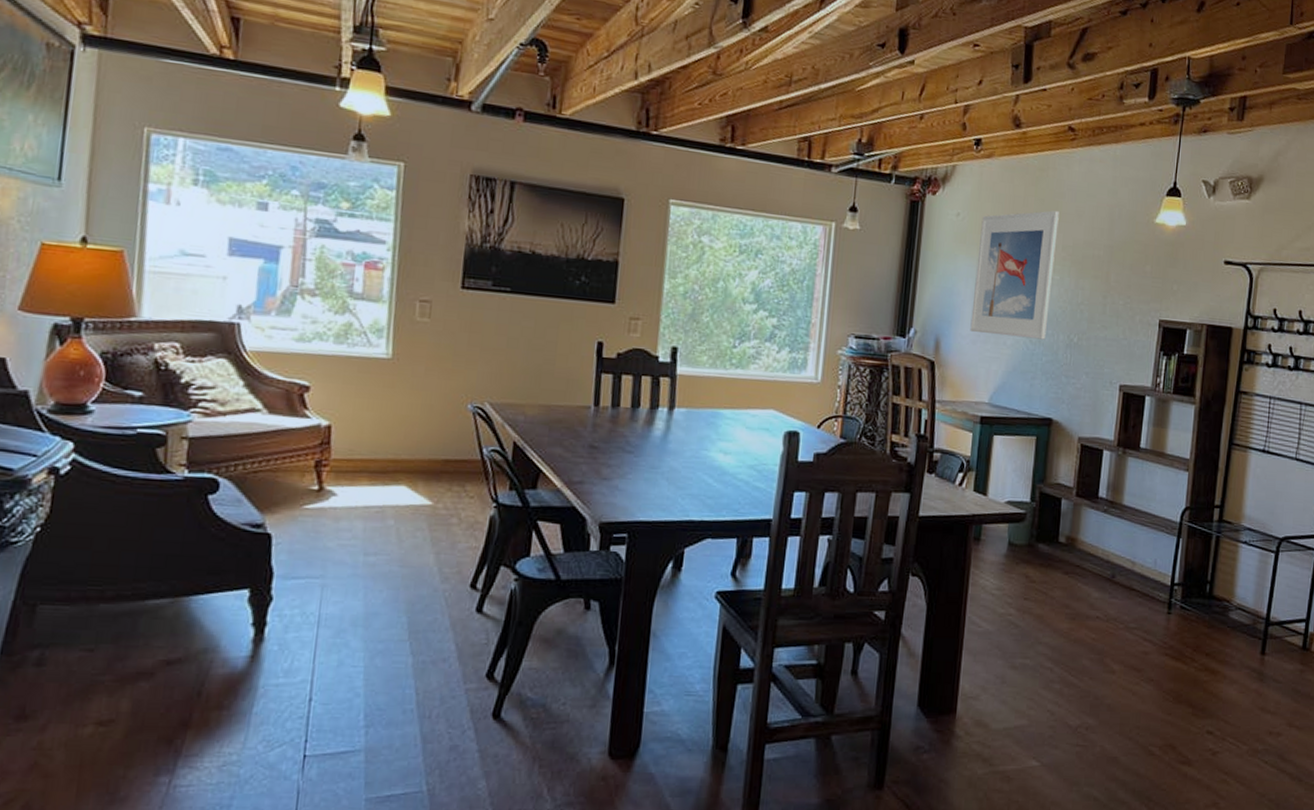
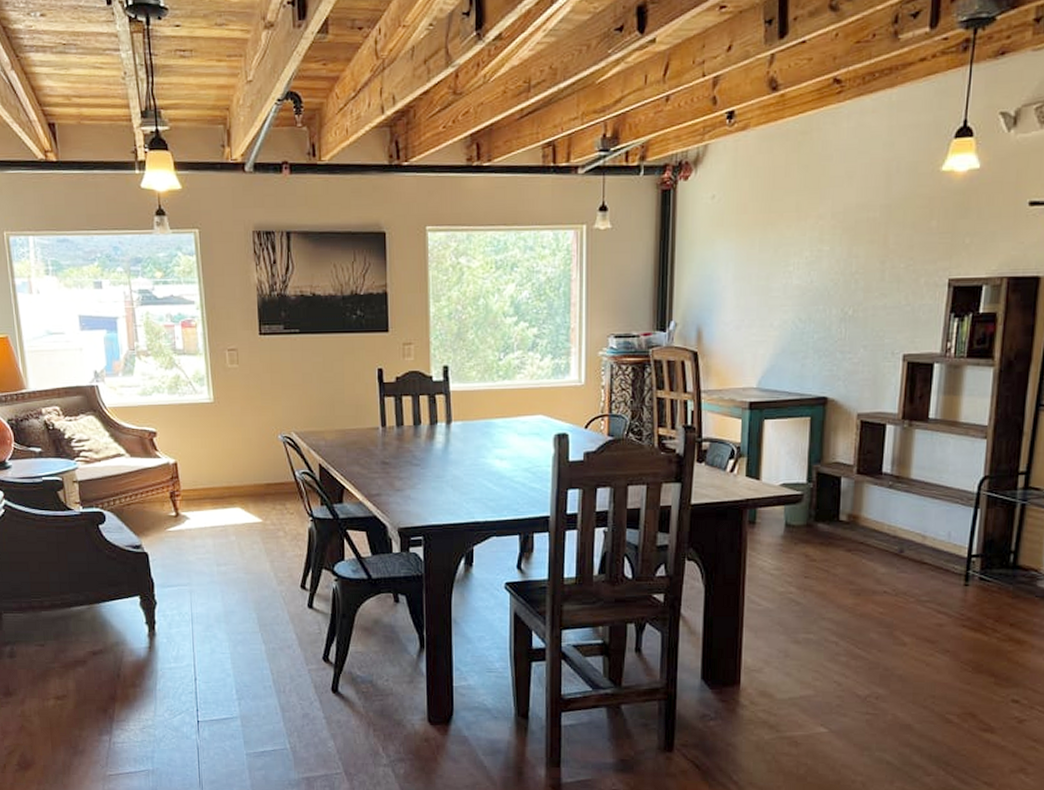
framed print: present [970,210,1059,340] -> none [733,176,827,318]

